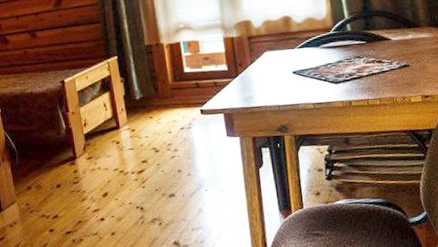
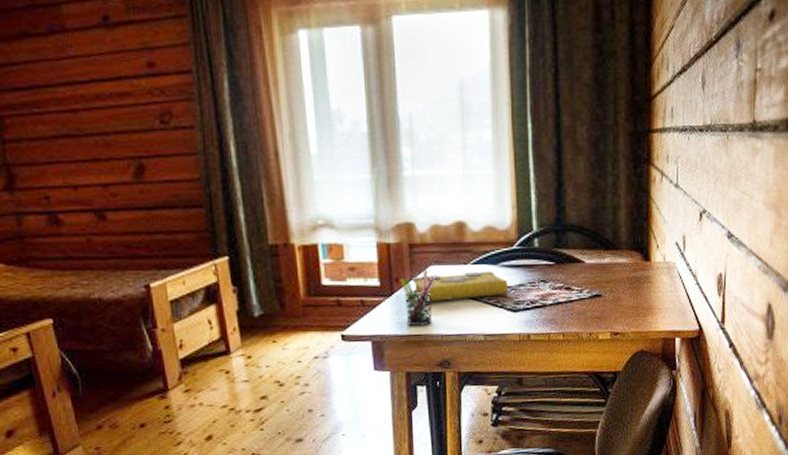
pen holder: none [242,55,271,100] -> present [400,269,436,327]
spell book: none [252,53,333,80] -> present [412,272,513,302]

